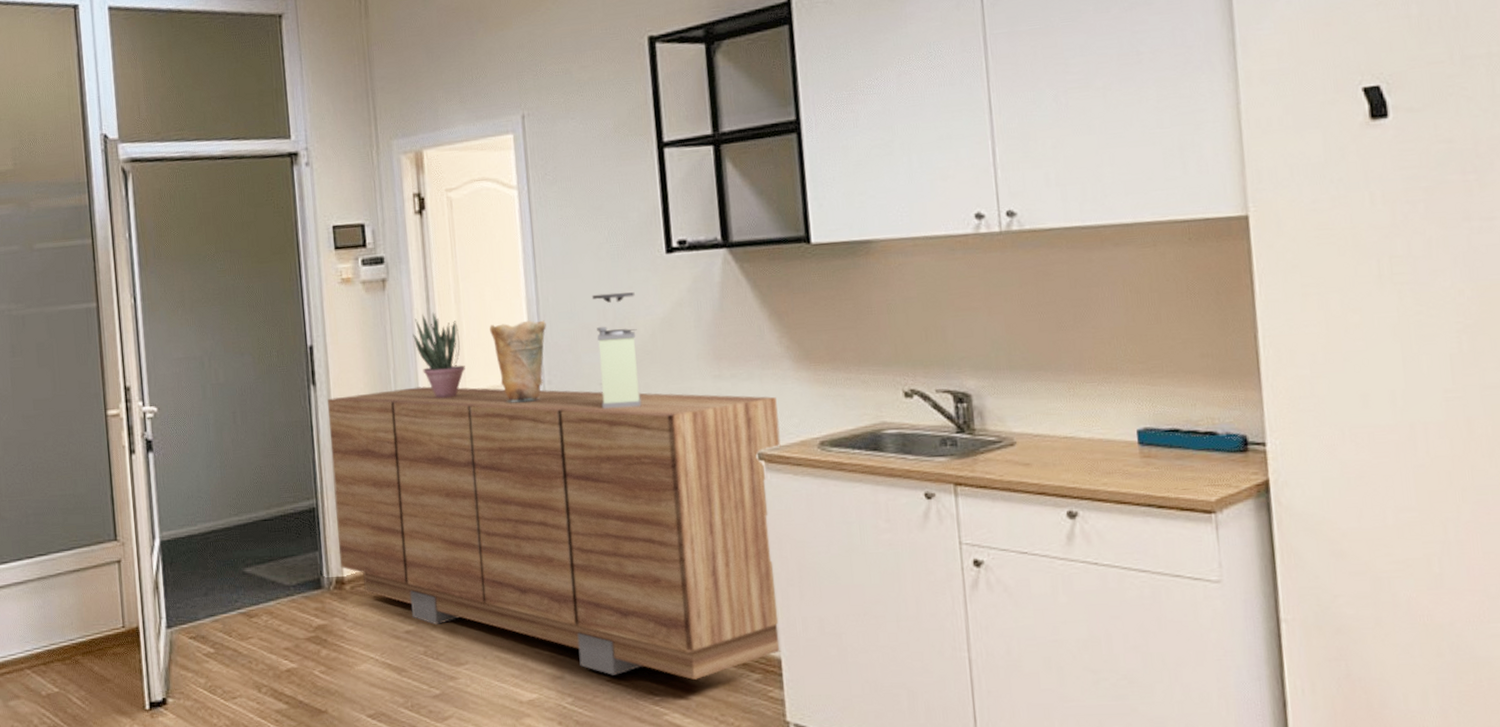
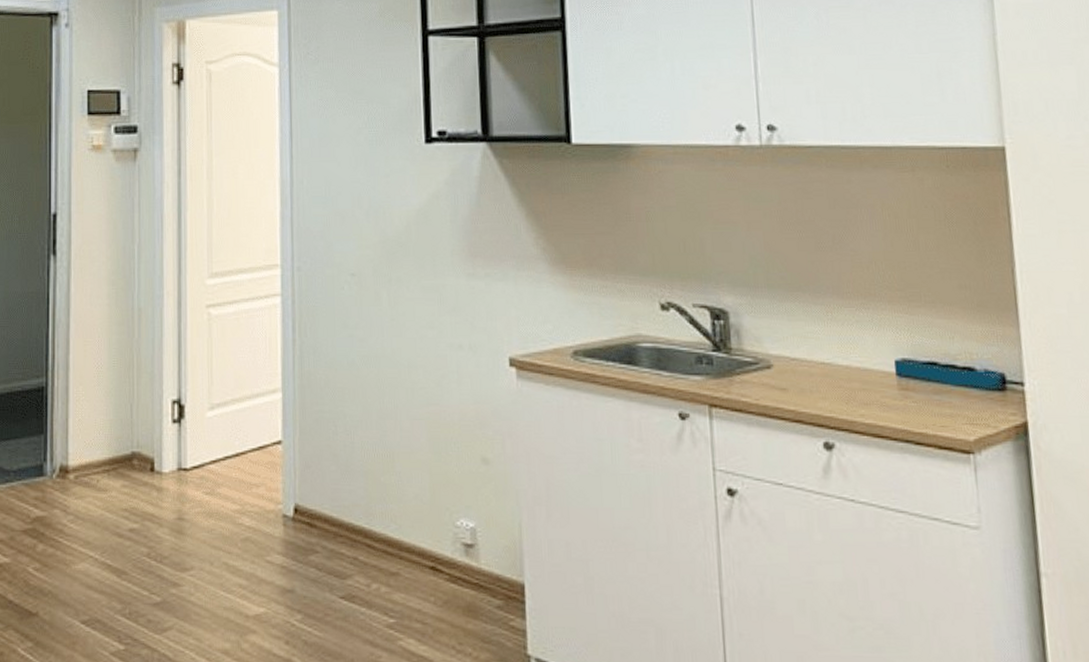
sideboard: present [327,386,782,680] -> none [65,264,533,602]
potted plant: present [412,312,466,399] -> none [161,187,213,279]
vase: present [490,320,546,403] -> none [241,202,299,288]
coffee grinder: present [591,292,642,409] -> none [347,180,392,302]

